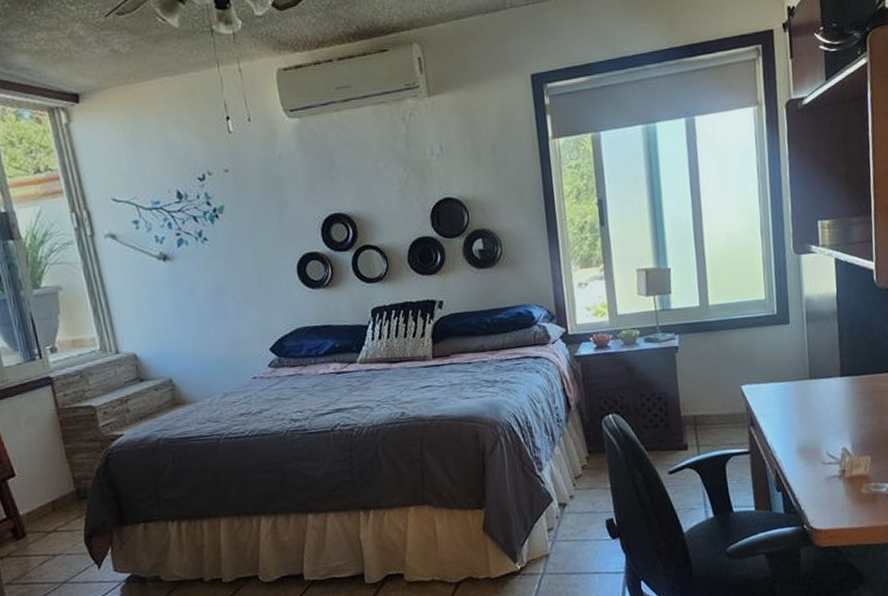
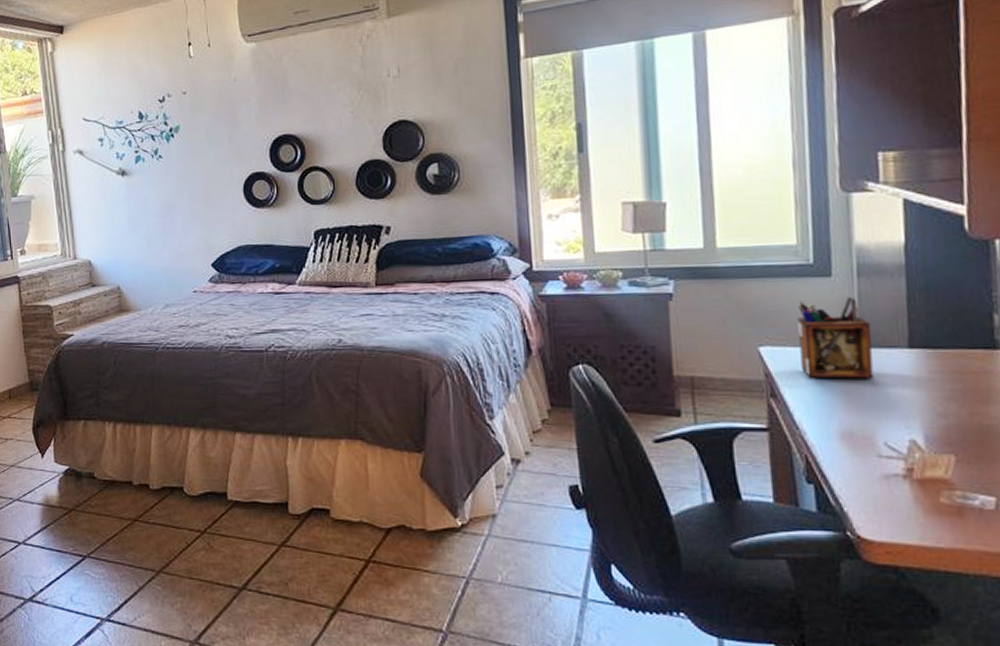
desk organizer: none [767,339,819,407] -> present [797,297,874,379]

